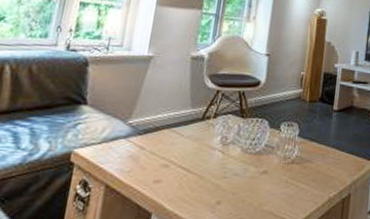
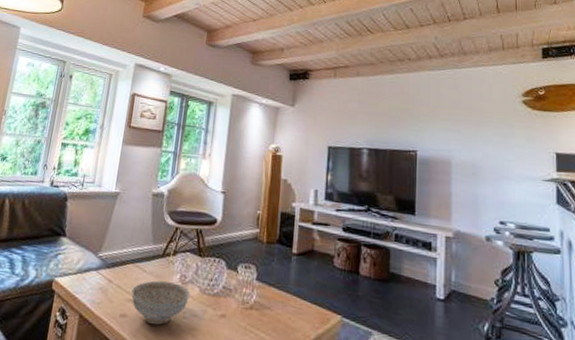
decorative bowl: none [167,144,231,188] -> present [131,280,190,326]

